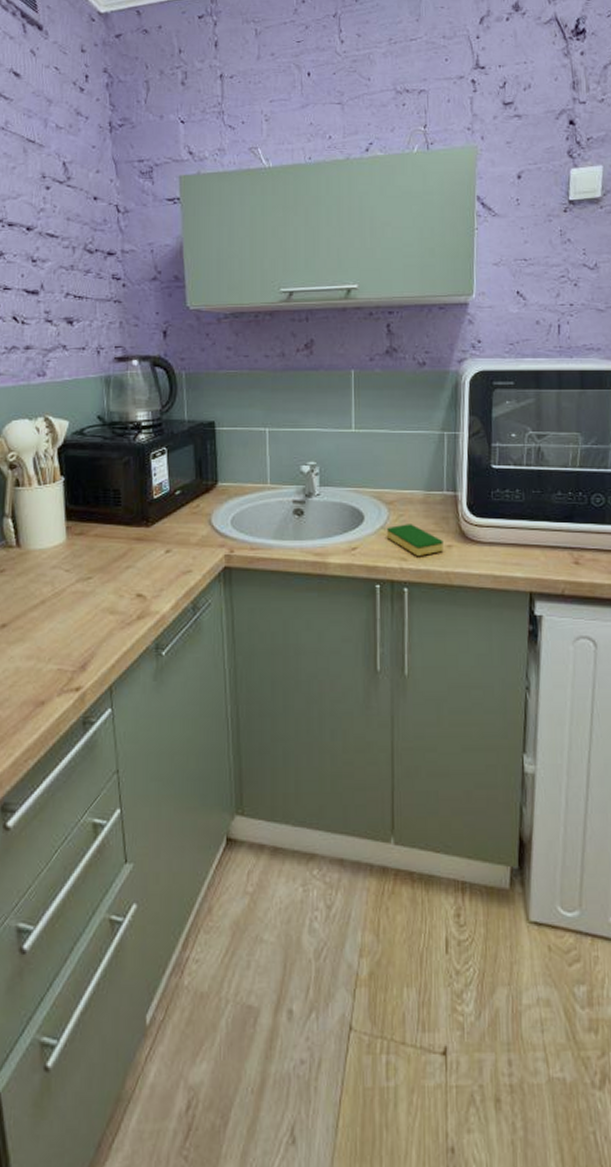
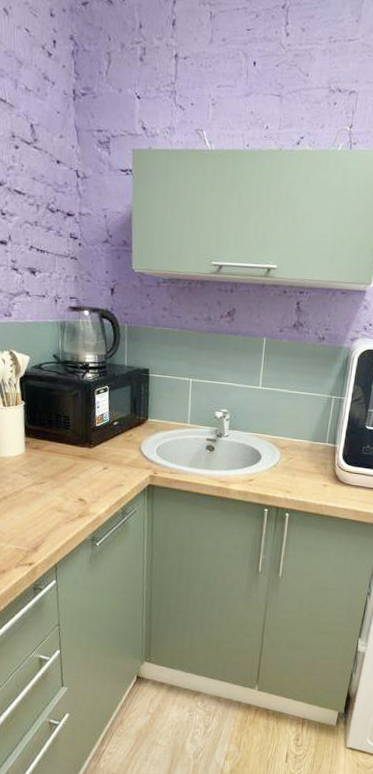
dish sponge: present [386,524,444,556] -> none [277,465,321,491]

